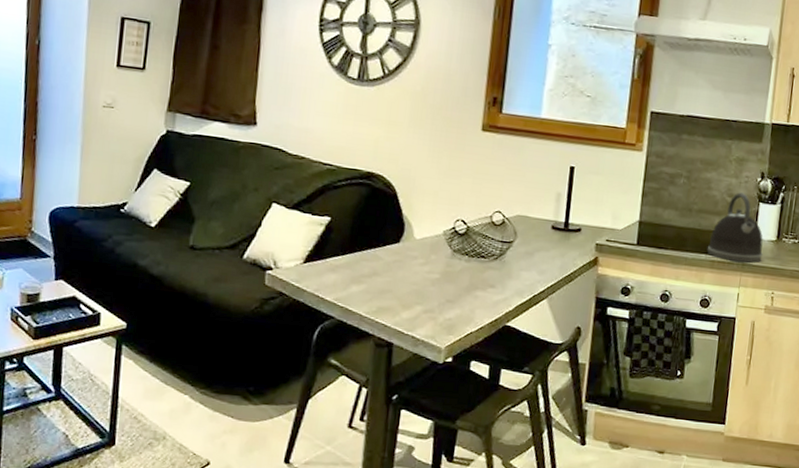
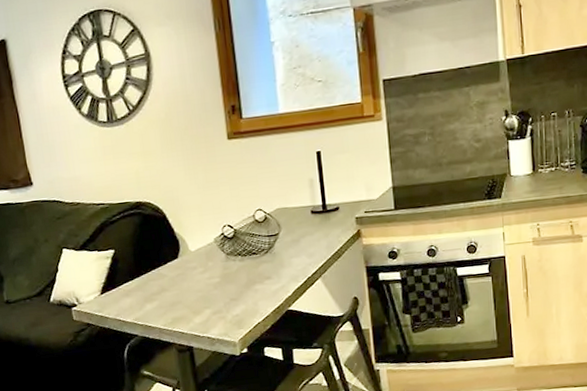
kettle: present [707,192,764,263] -> none [464,135,522,205]

